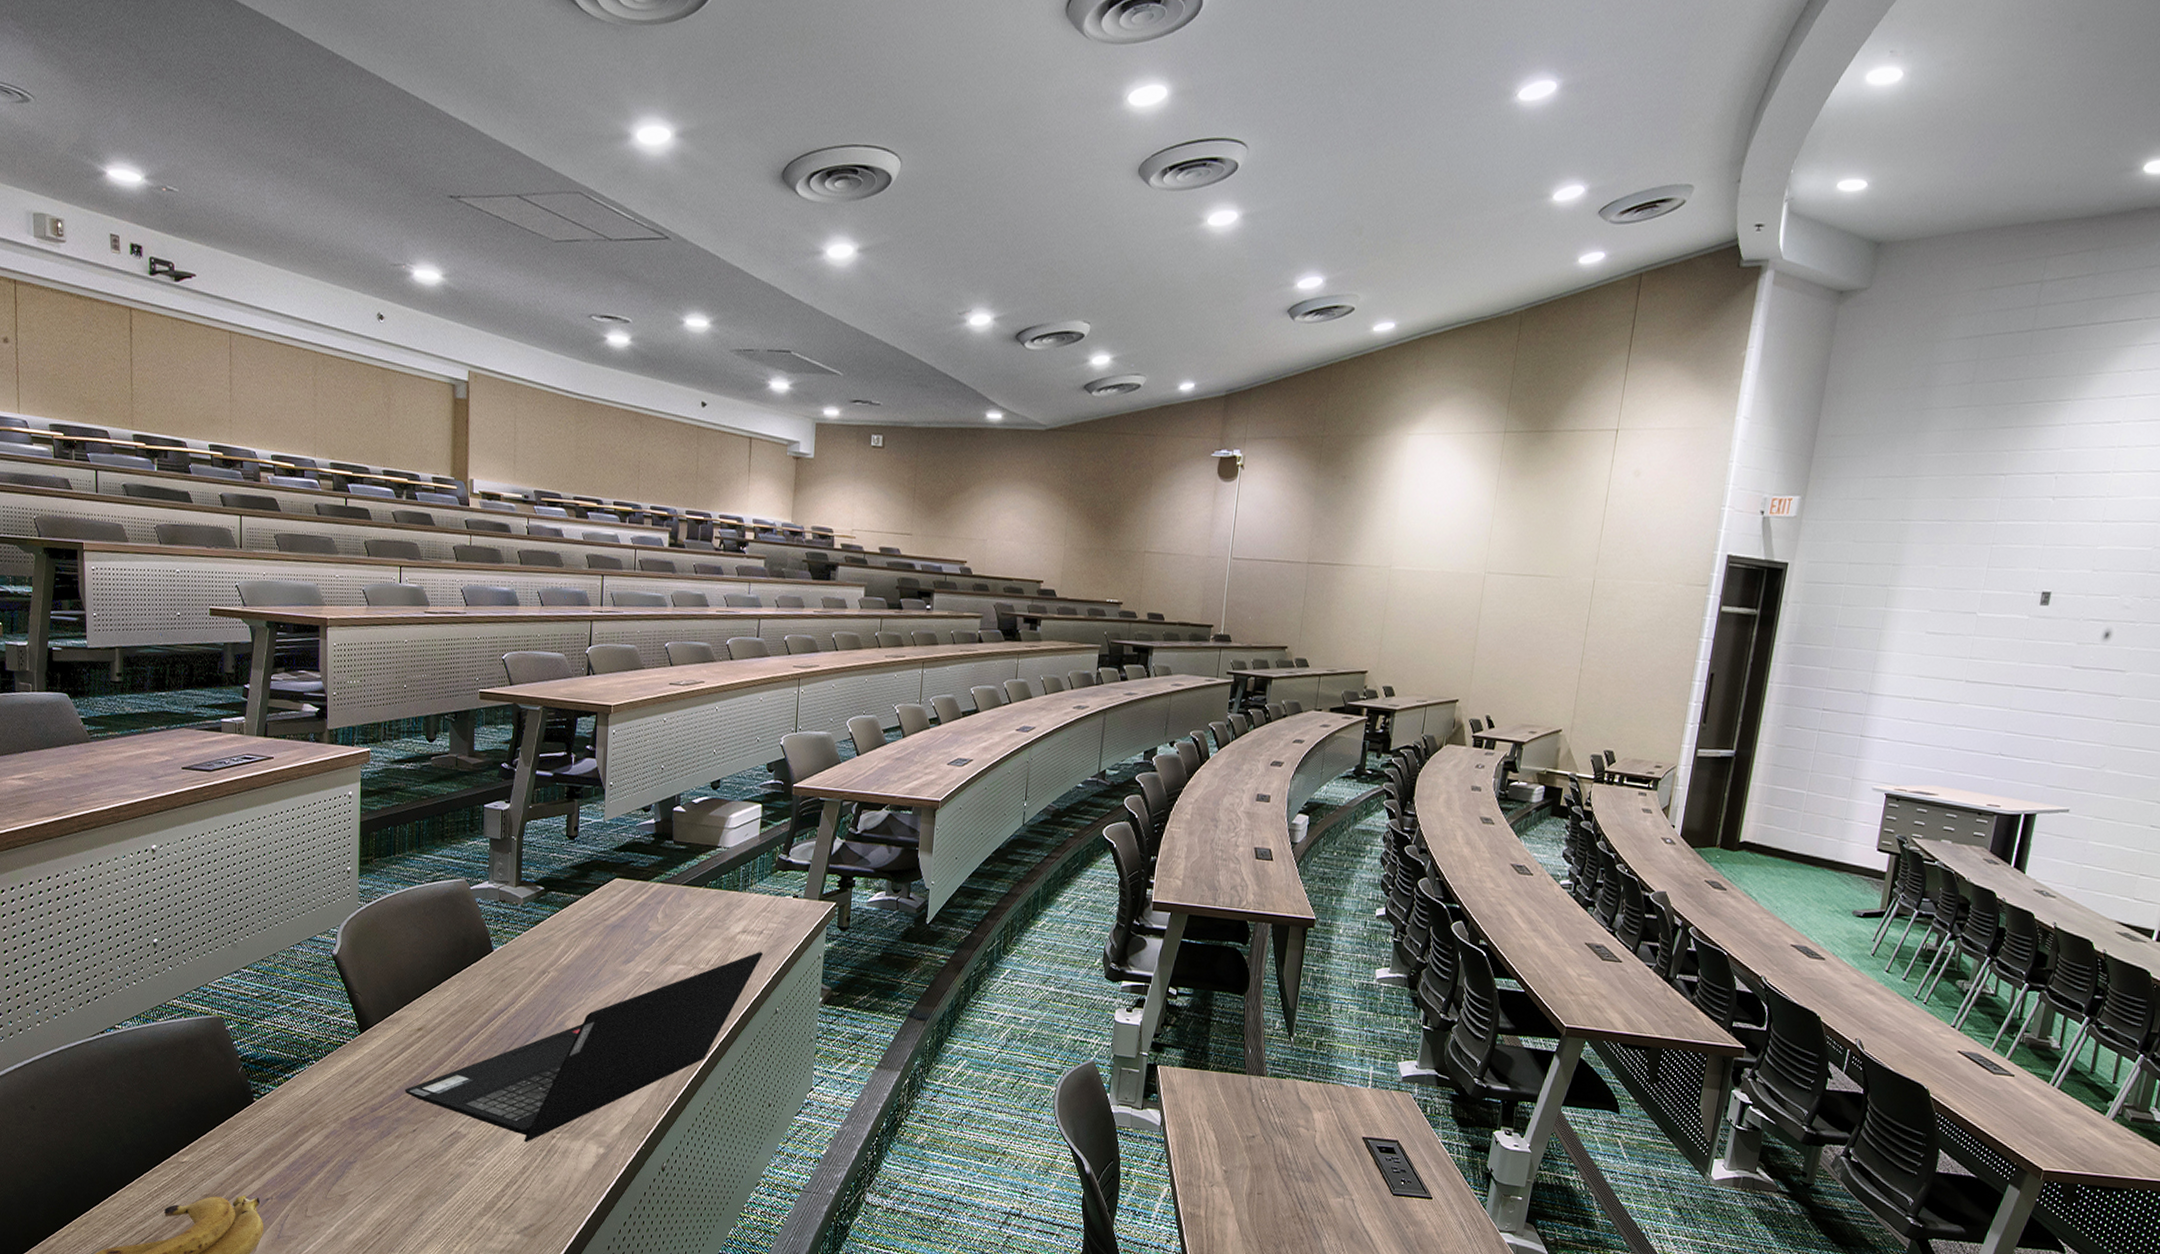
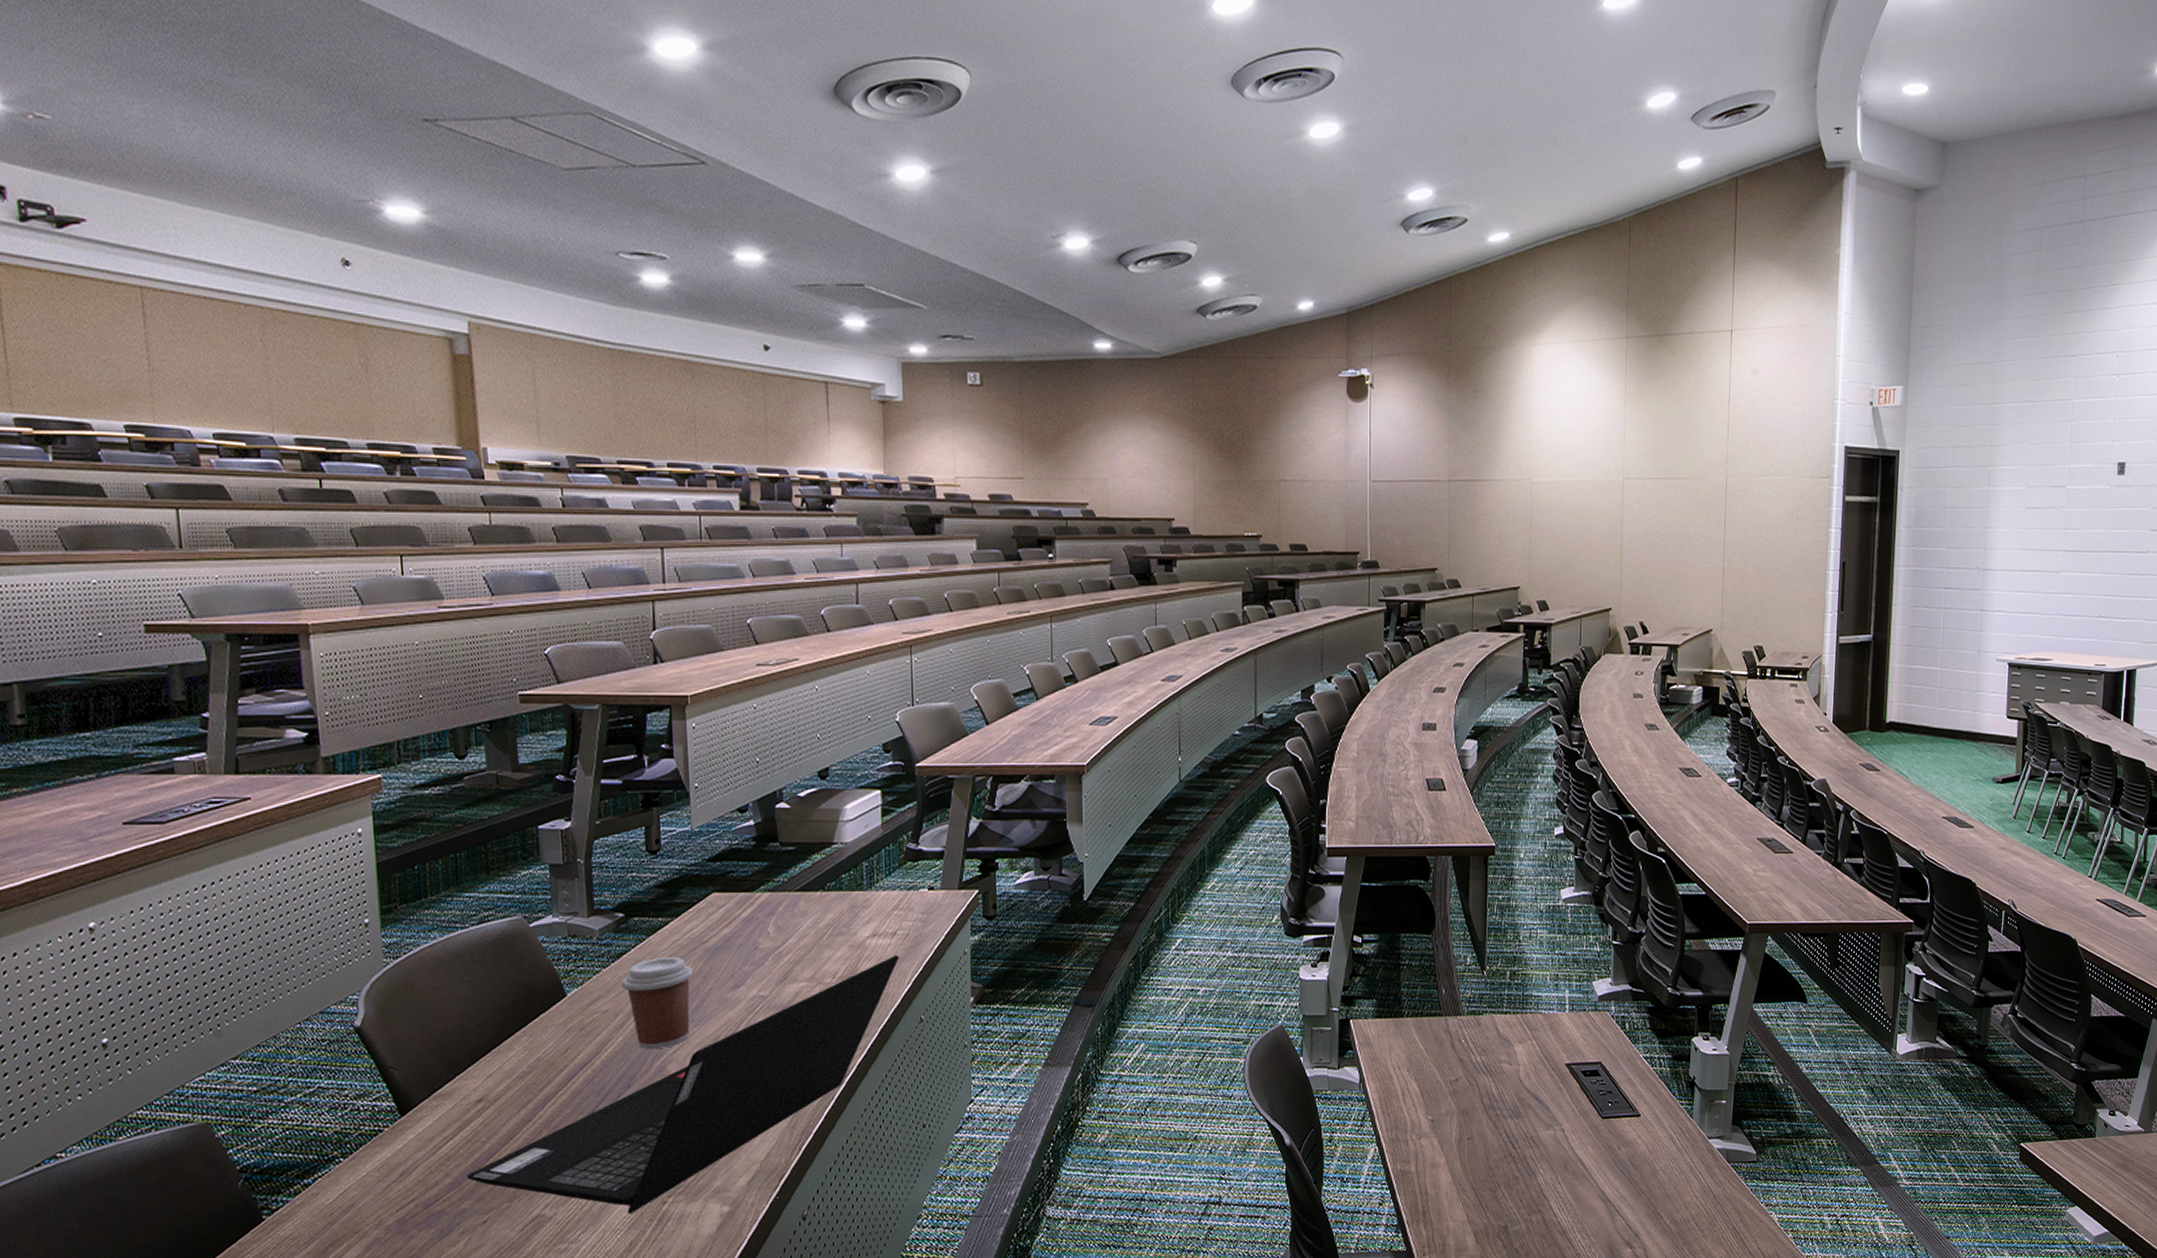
coffee cup: none [536,928,595,1006] -> present [621,956,694,1049]

